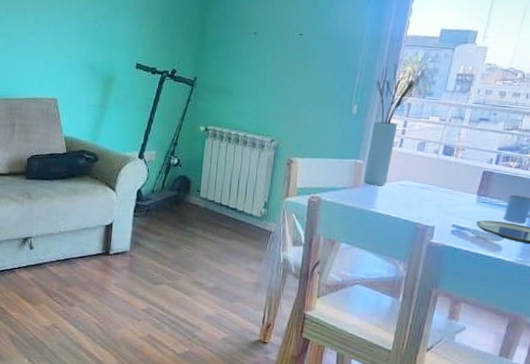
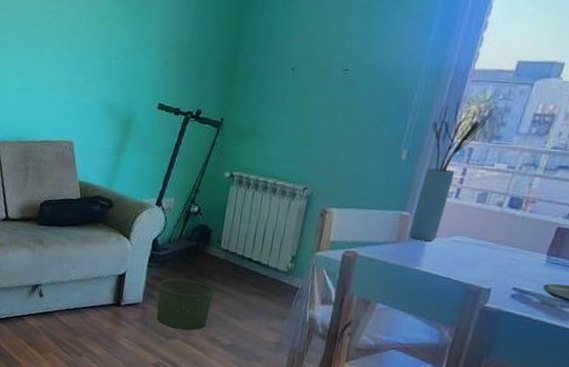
basket: none [143,227,198,275] -> present [156,279,216,330]

